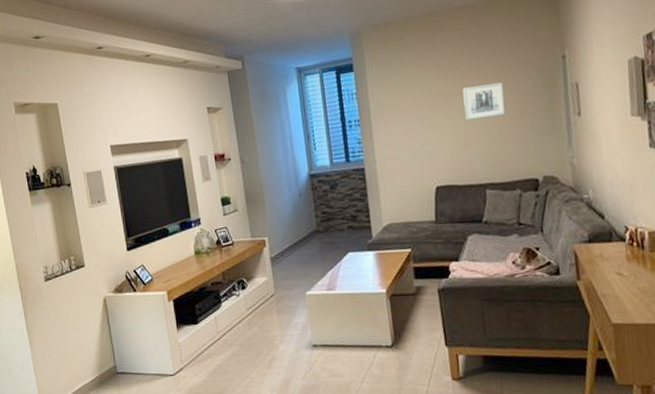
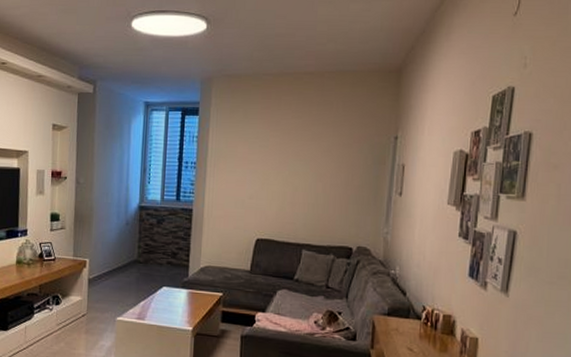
wall art: present [462,83,506,121] -> none [296,150,335,183]

